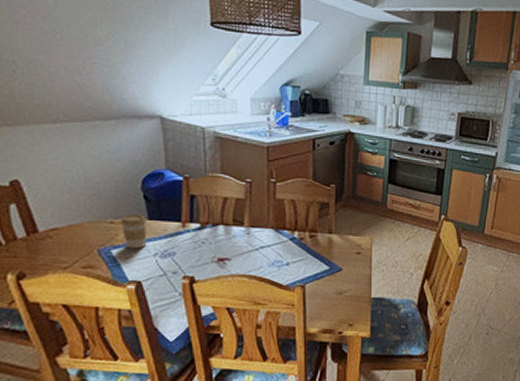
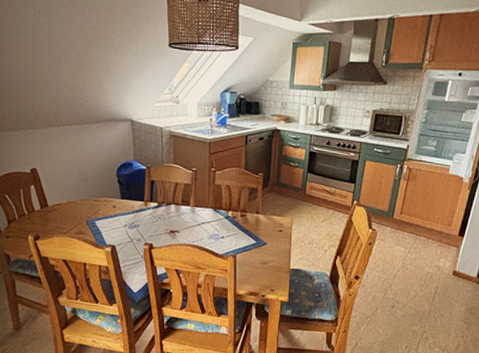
coffee cup: present [120,214,147,249] -> none [102,194,120,221]

